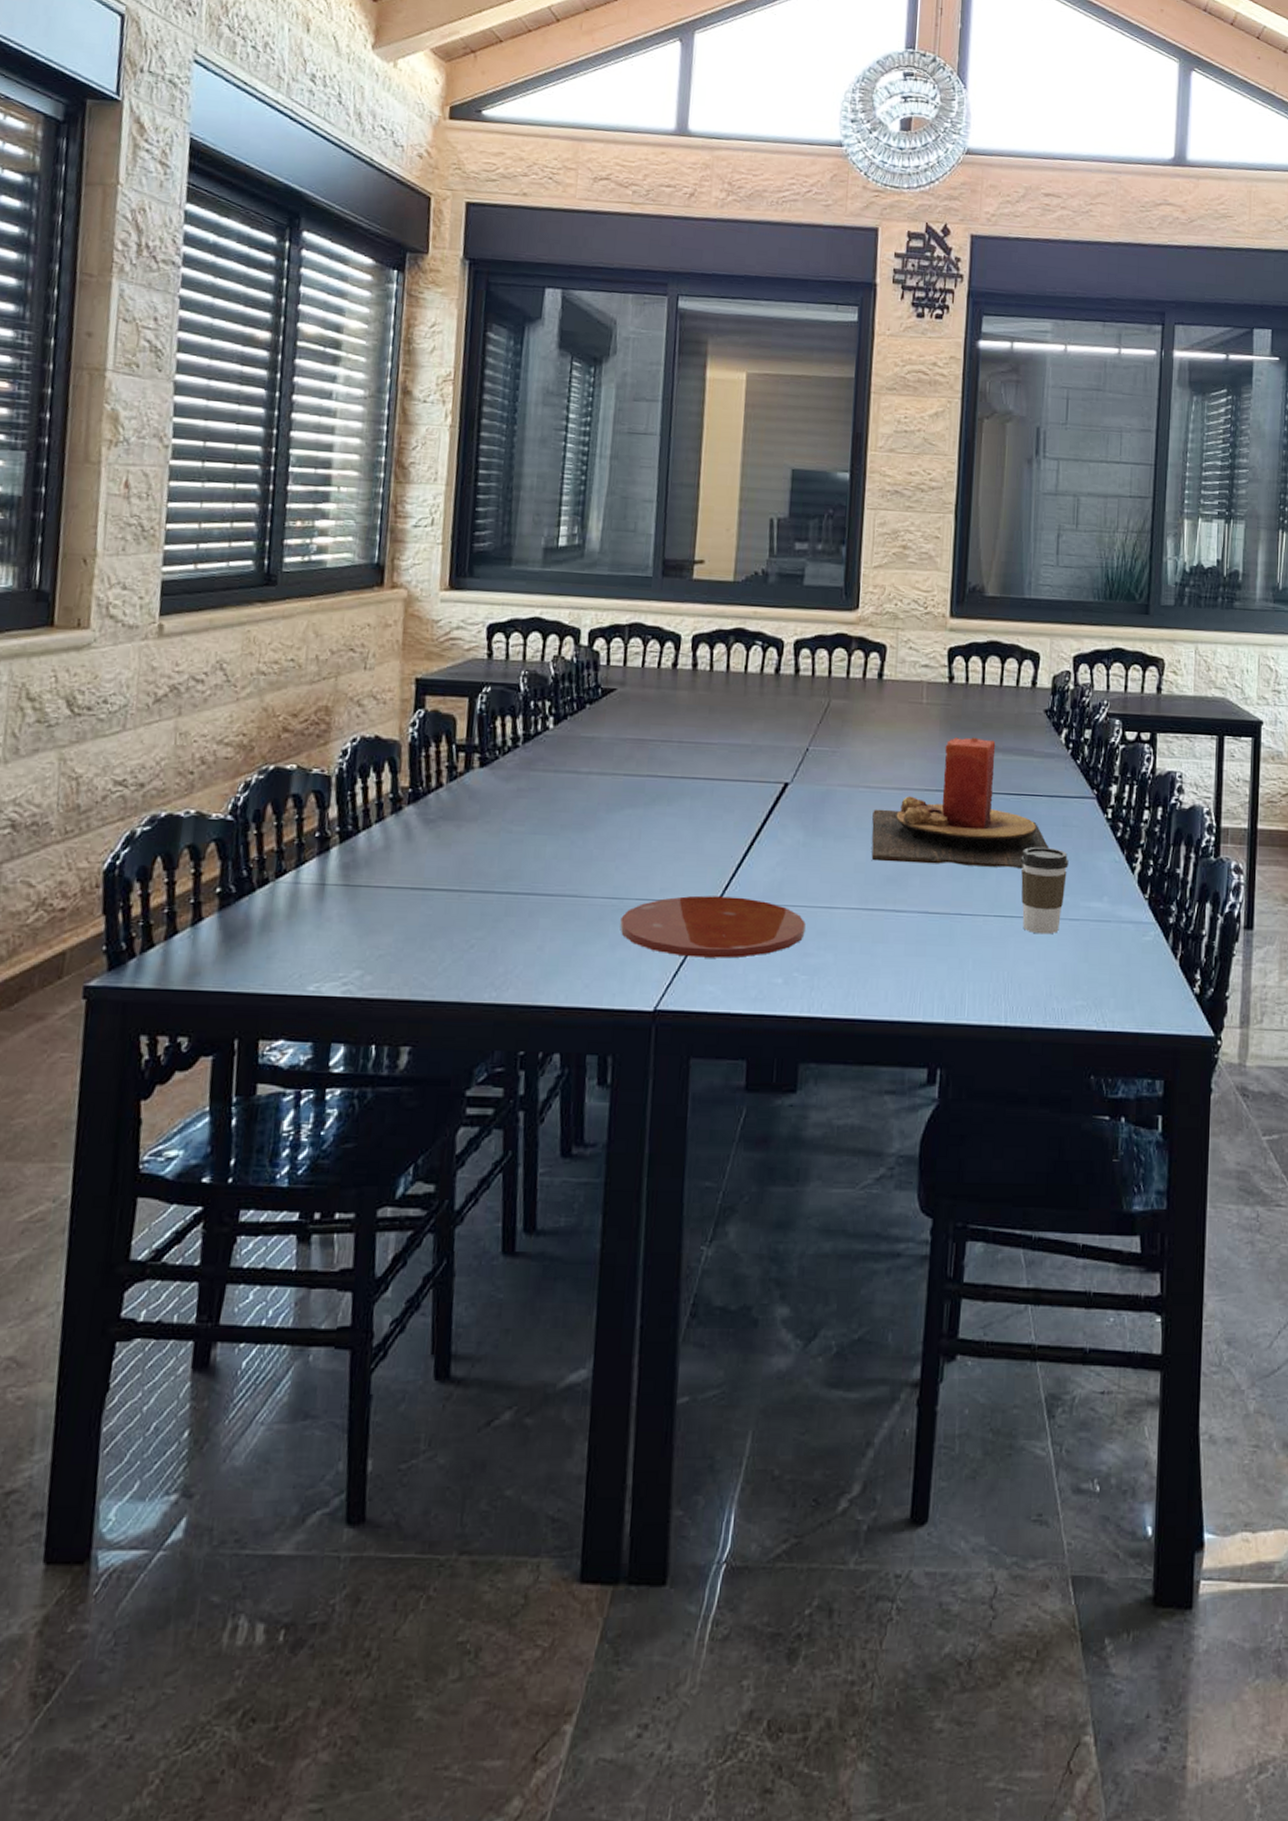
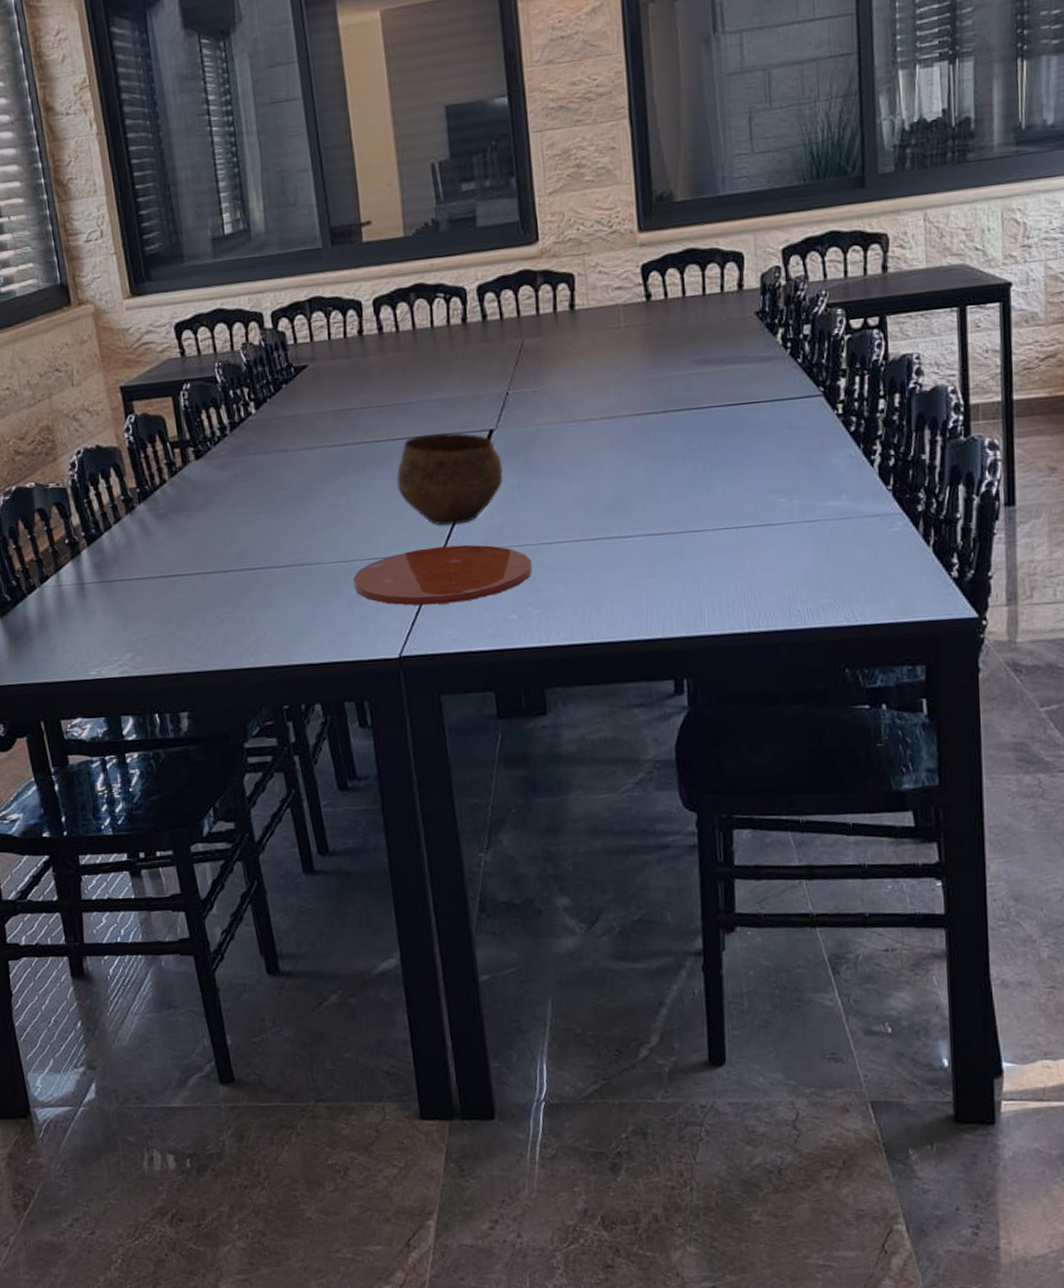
bowl: none [683,777,792,875] -> present [396,432,503,526]
candle: present [871,737,1049,868] -> none [584,352,777,493]
coffee cup: present [1021,846,1069,935] -> none [747,453,800,541]

